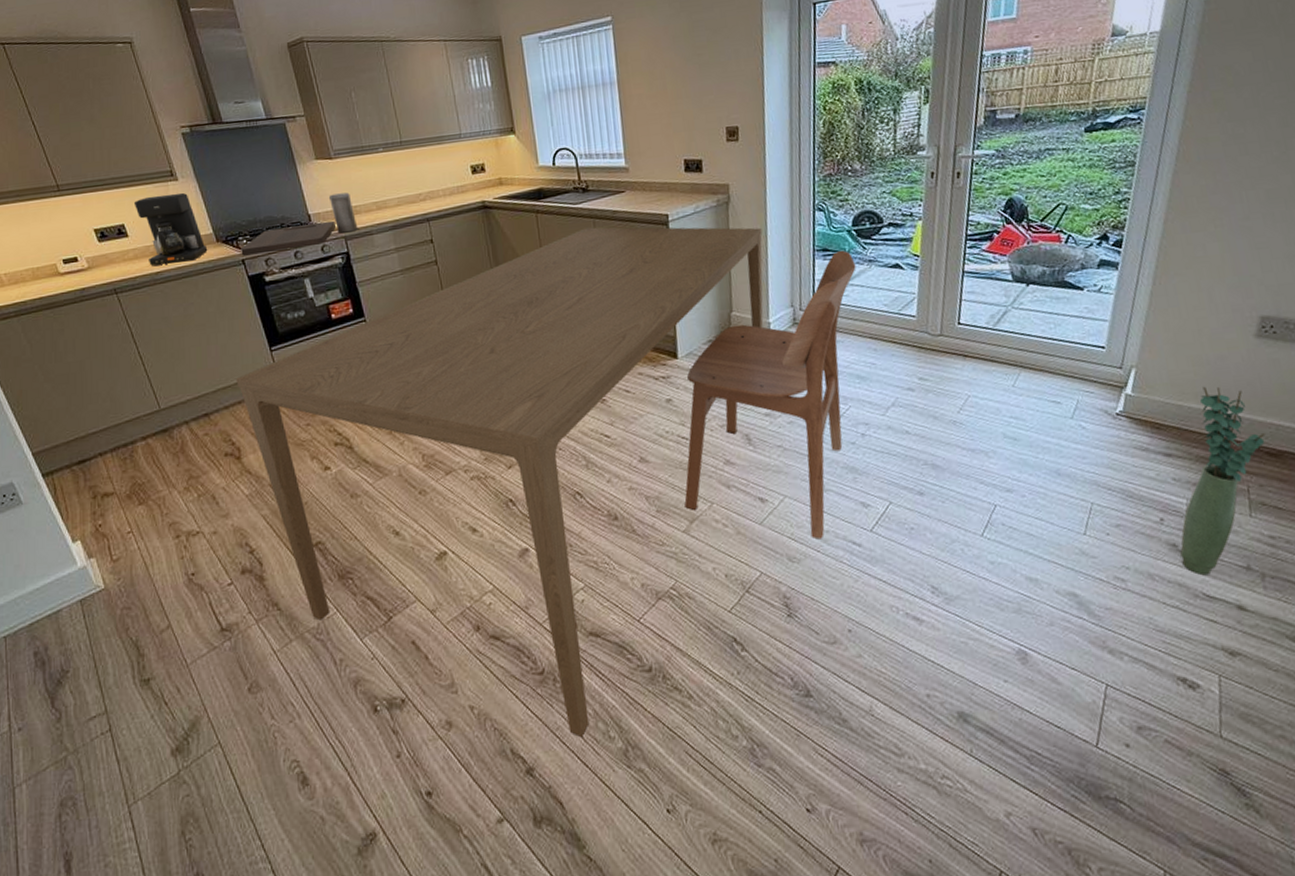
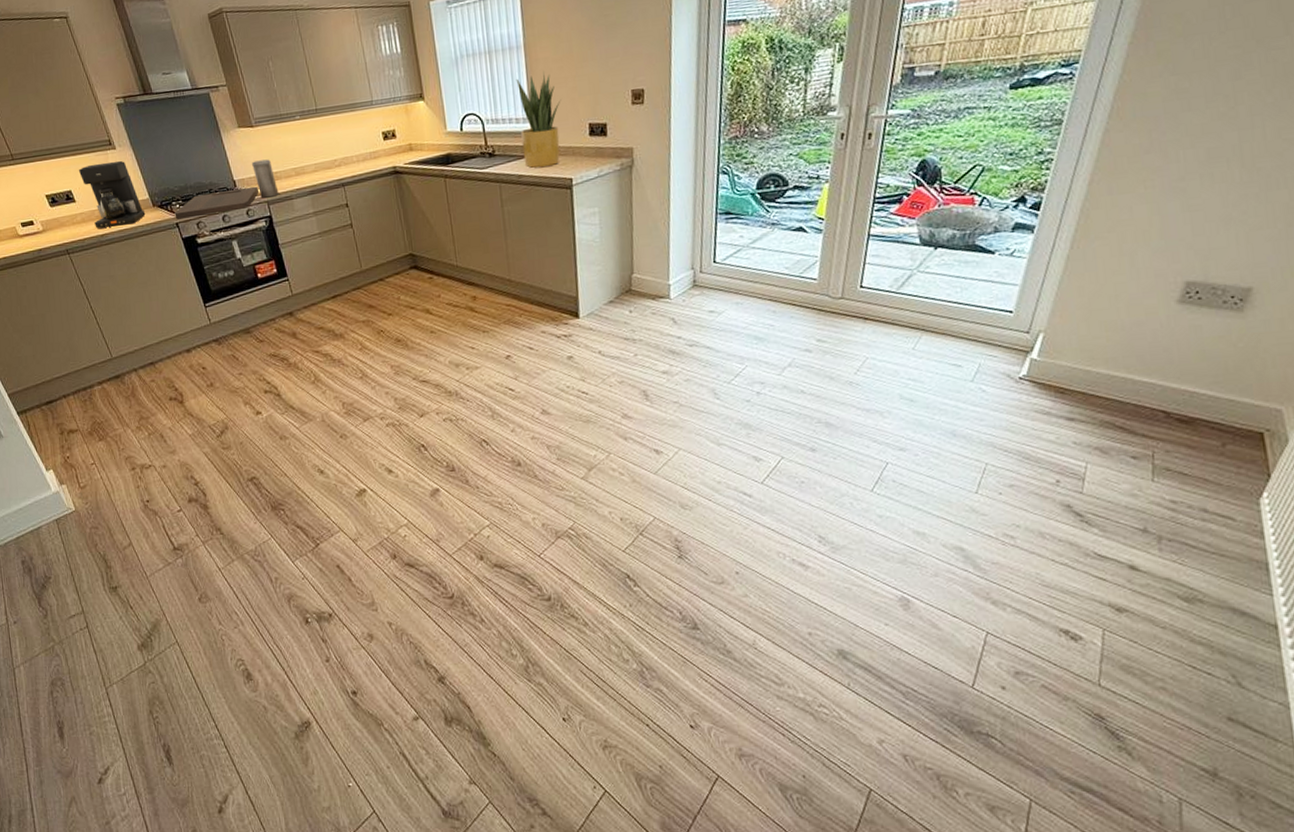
dining table: present [236,226,764,738] -> none [176,191,665,654]
planter: none [609,107,656,204] -> present [516,71,561,168]
dining chair: present [684,250,856,540] -> none [583,213,759,489]
vase: present [1180,386,1265,576] -> none [1074,352,1178,536]

